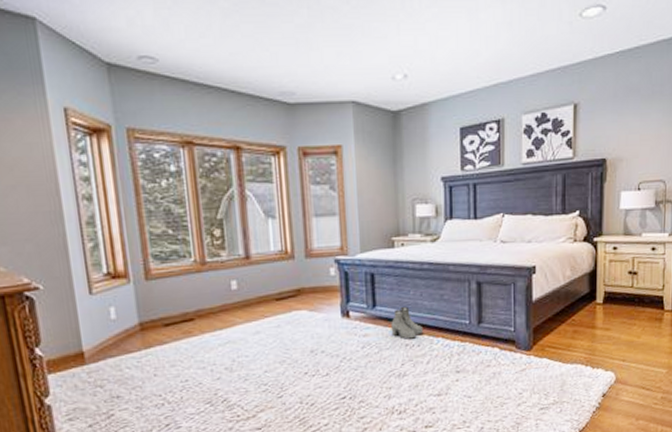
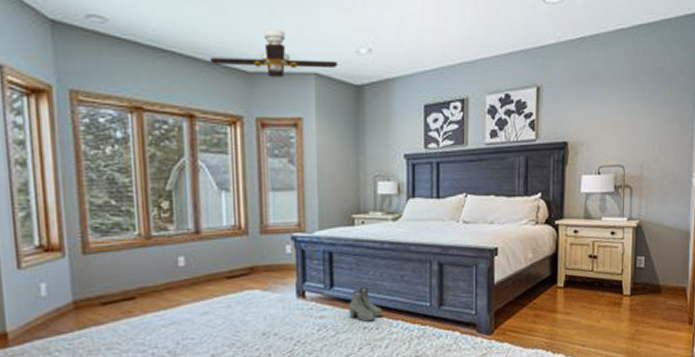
ceiling fan: none [252,60,374,108] -> present [209,29,337,78]

